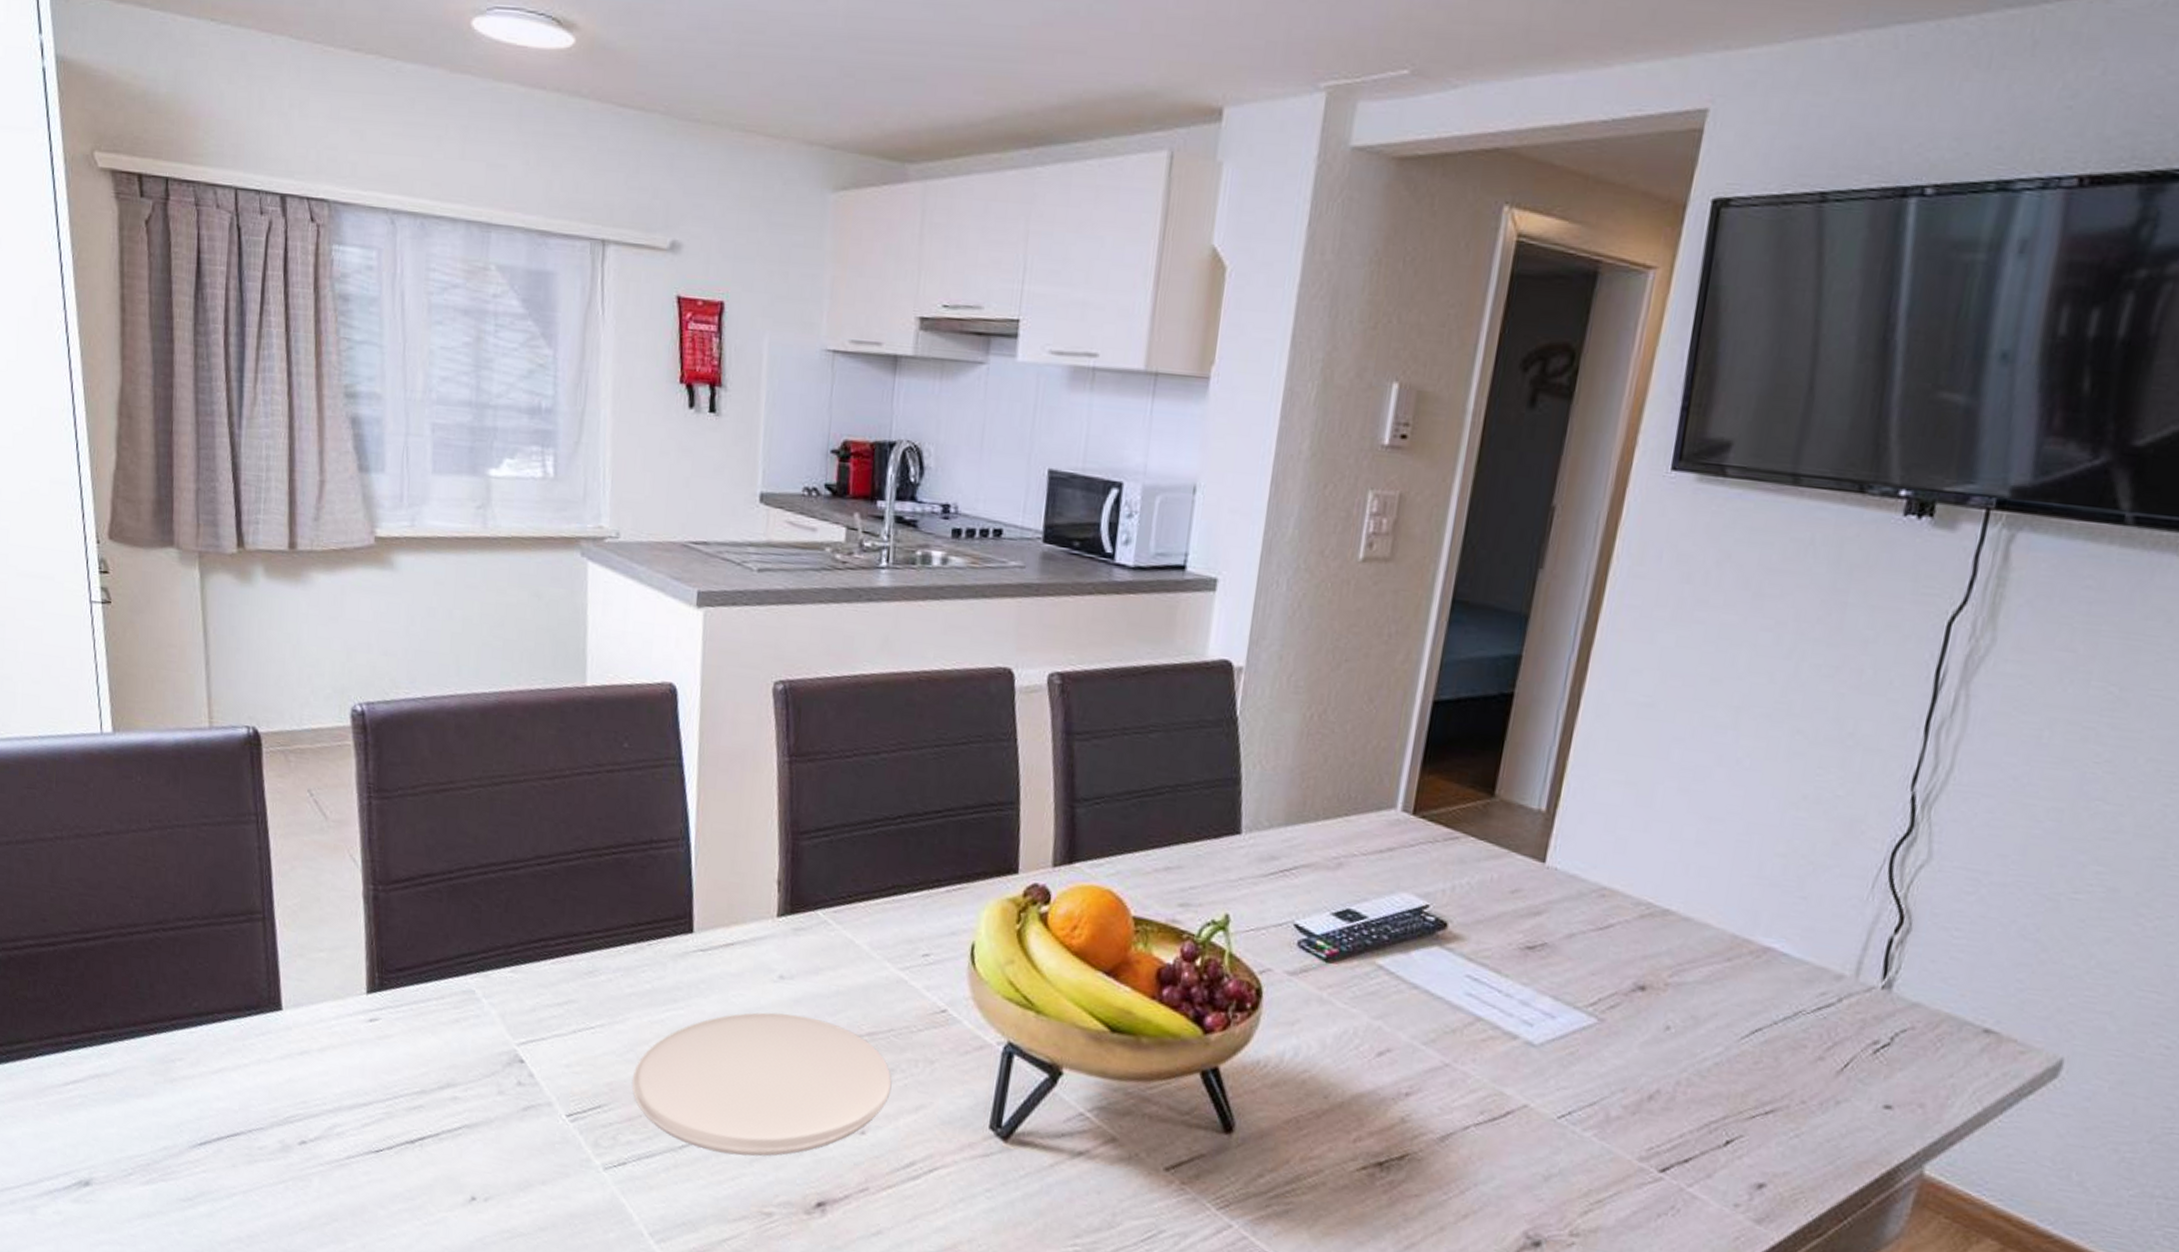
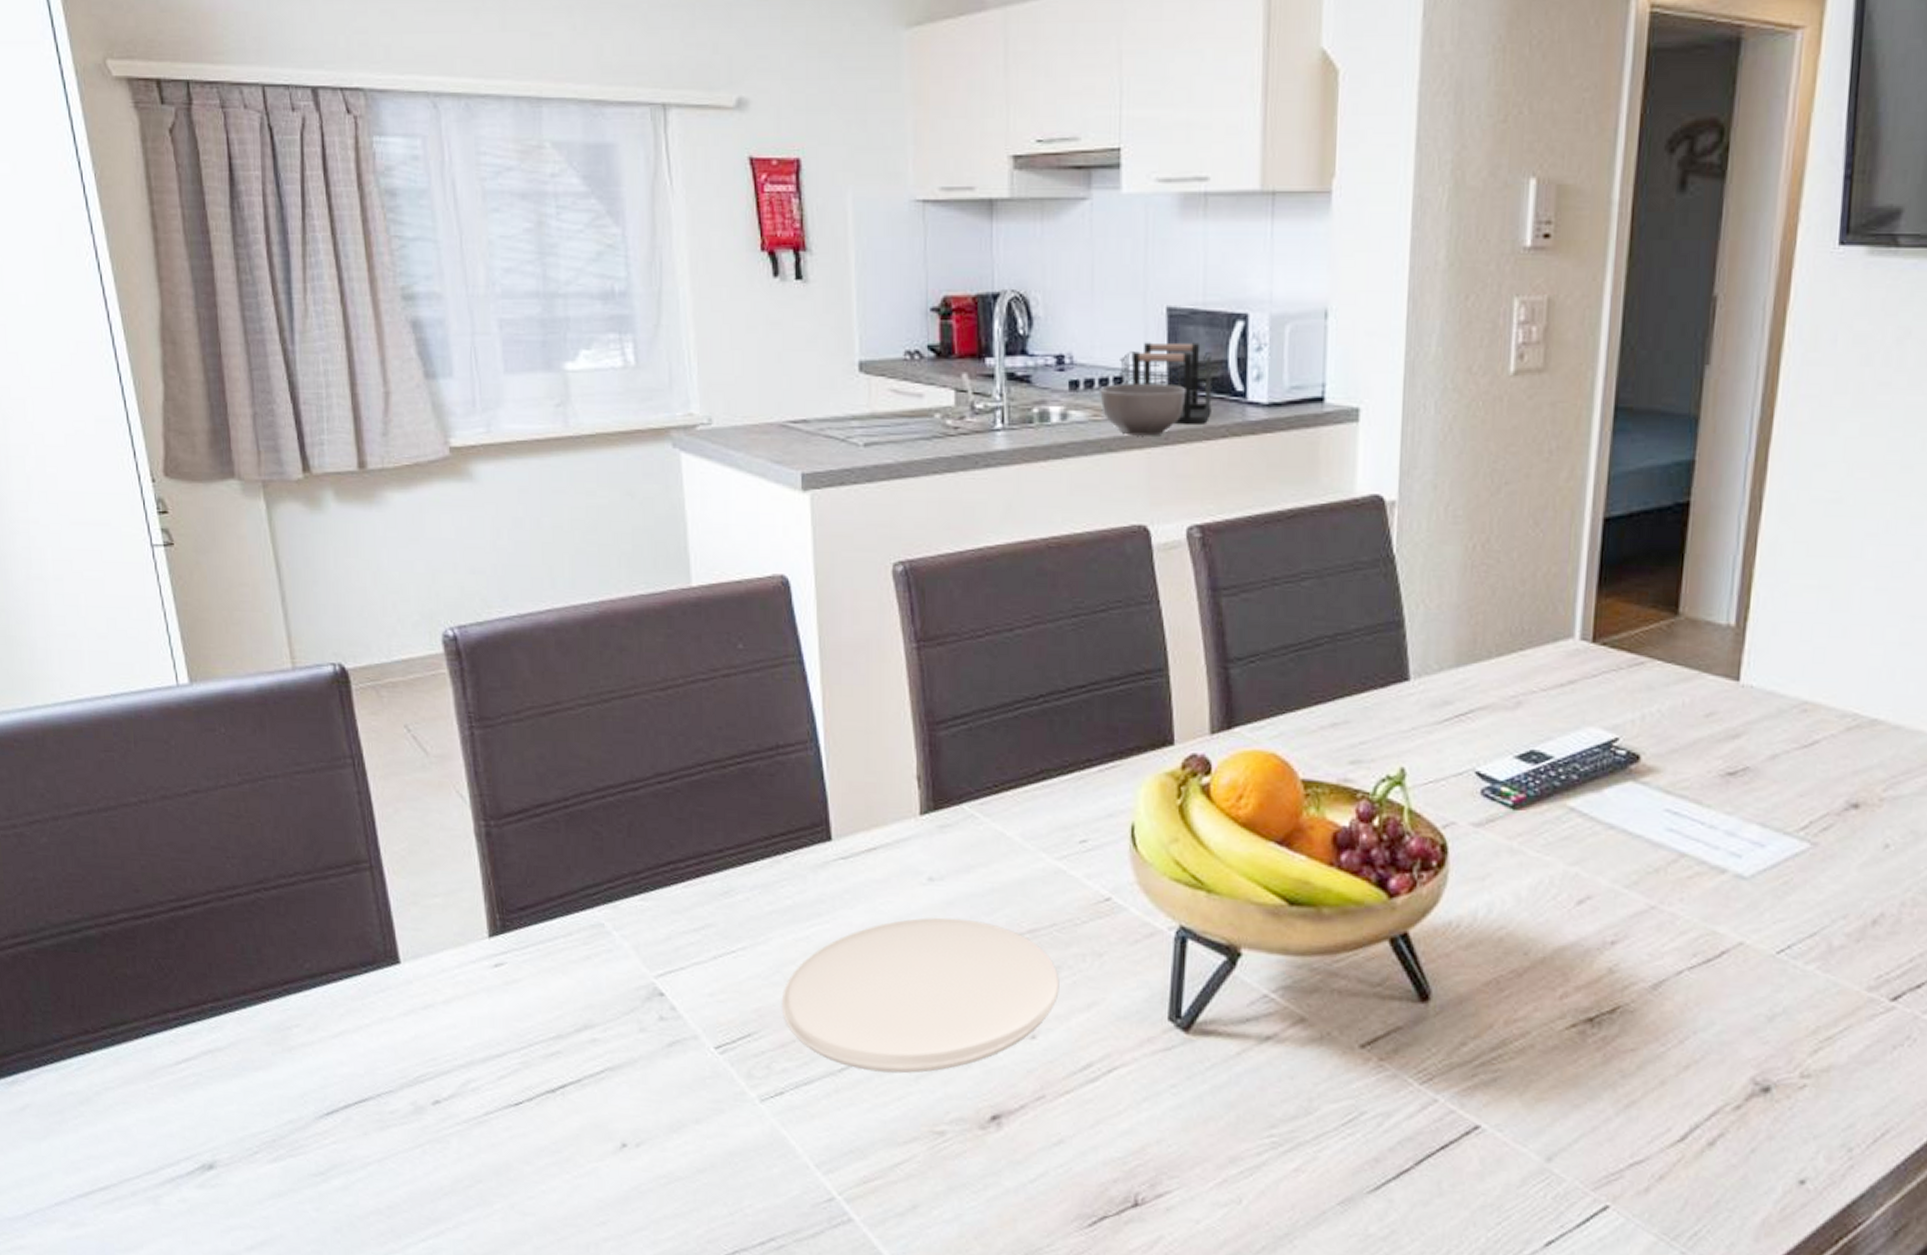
bowl: none [979,535,1060,587] -> present [1100,384,1186,436]
dish rack: none [998,499,1086,581] -> present [1118,342,1213,426]

